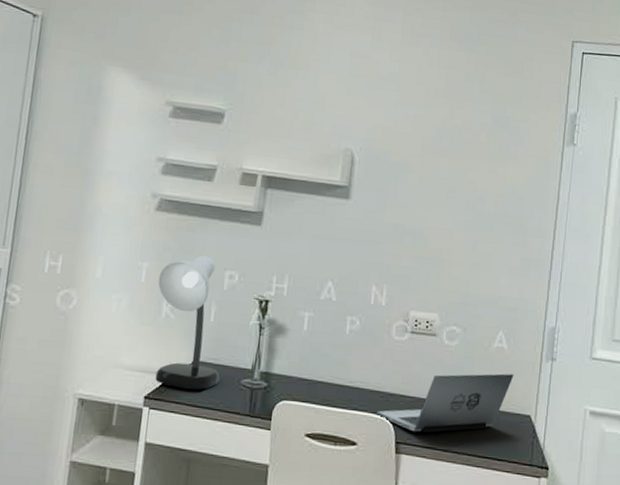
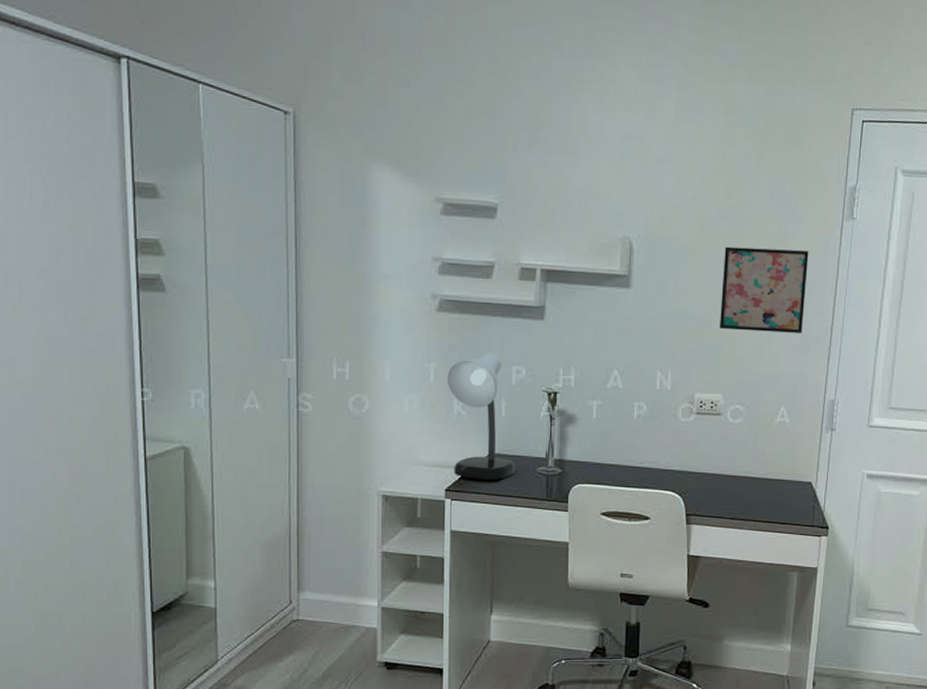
laptop: present [376,373,514,433] -> none [667,446,796,504]
wall art: none [438,164,530,257] -> present [720,246,809,334]

